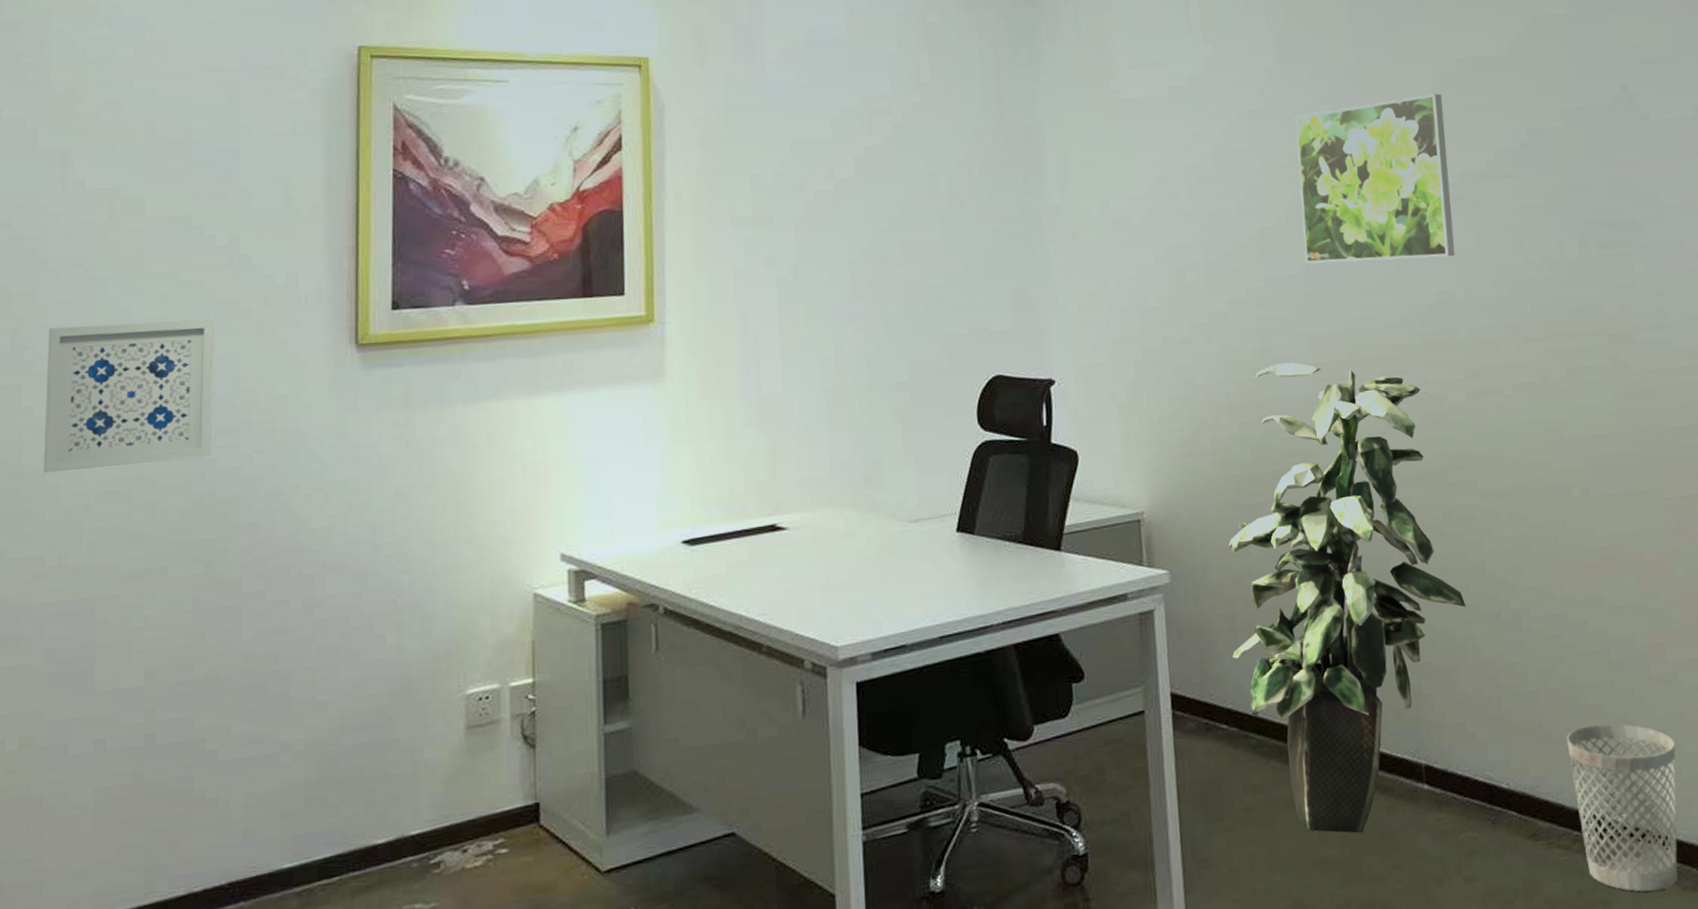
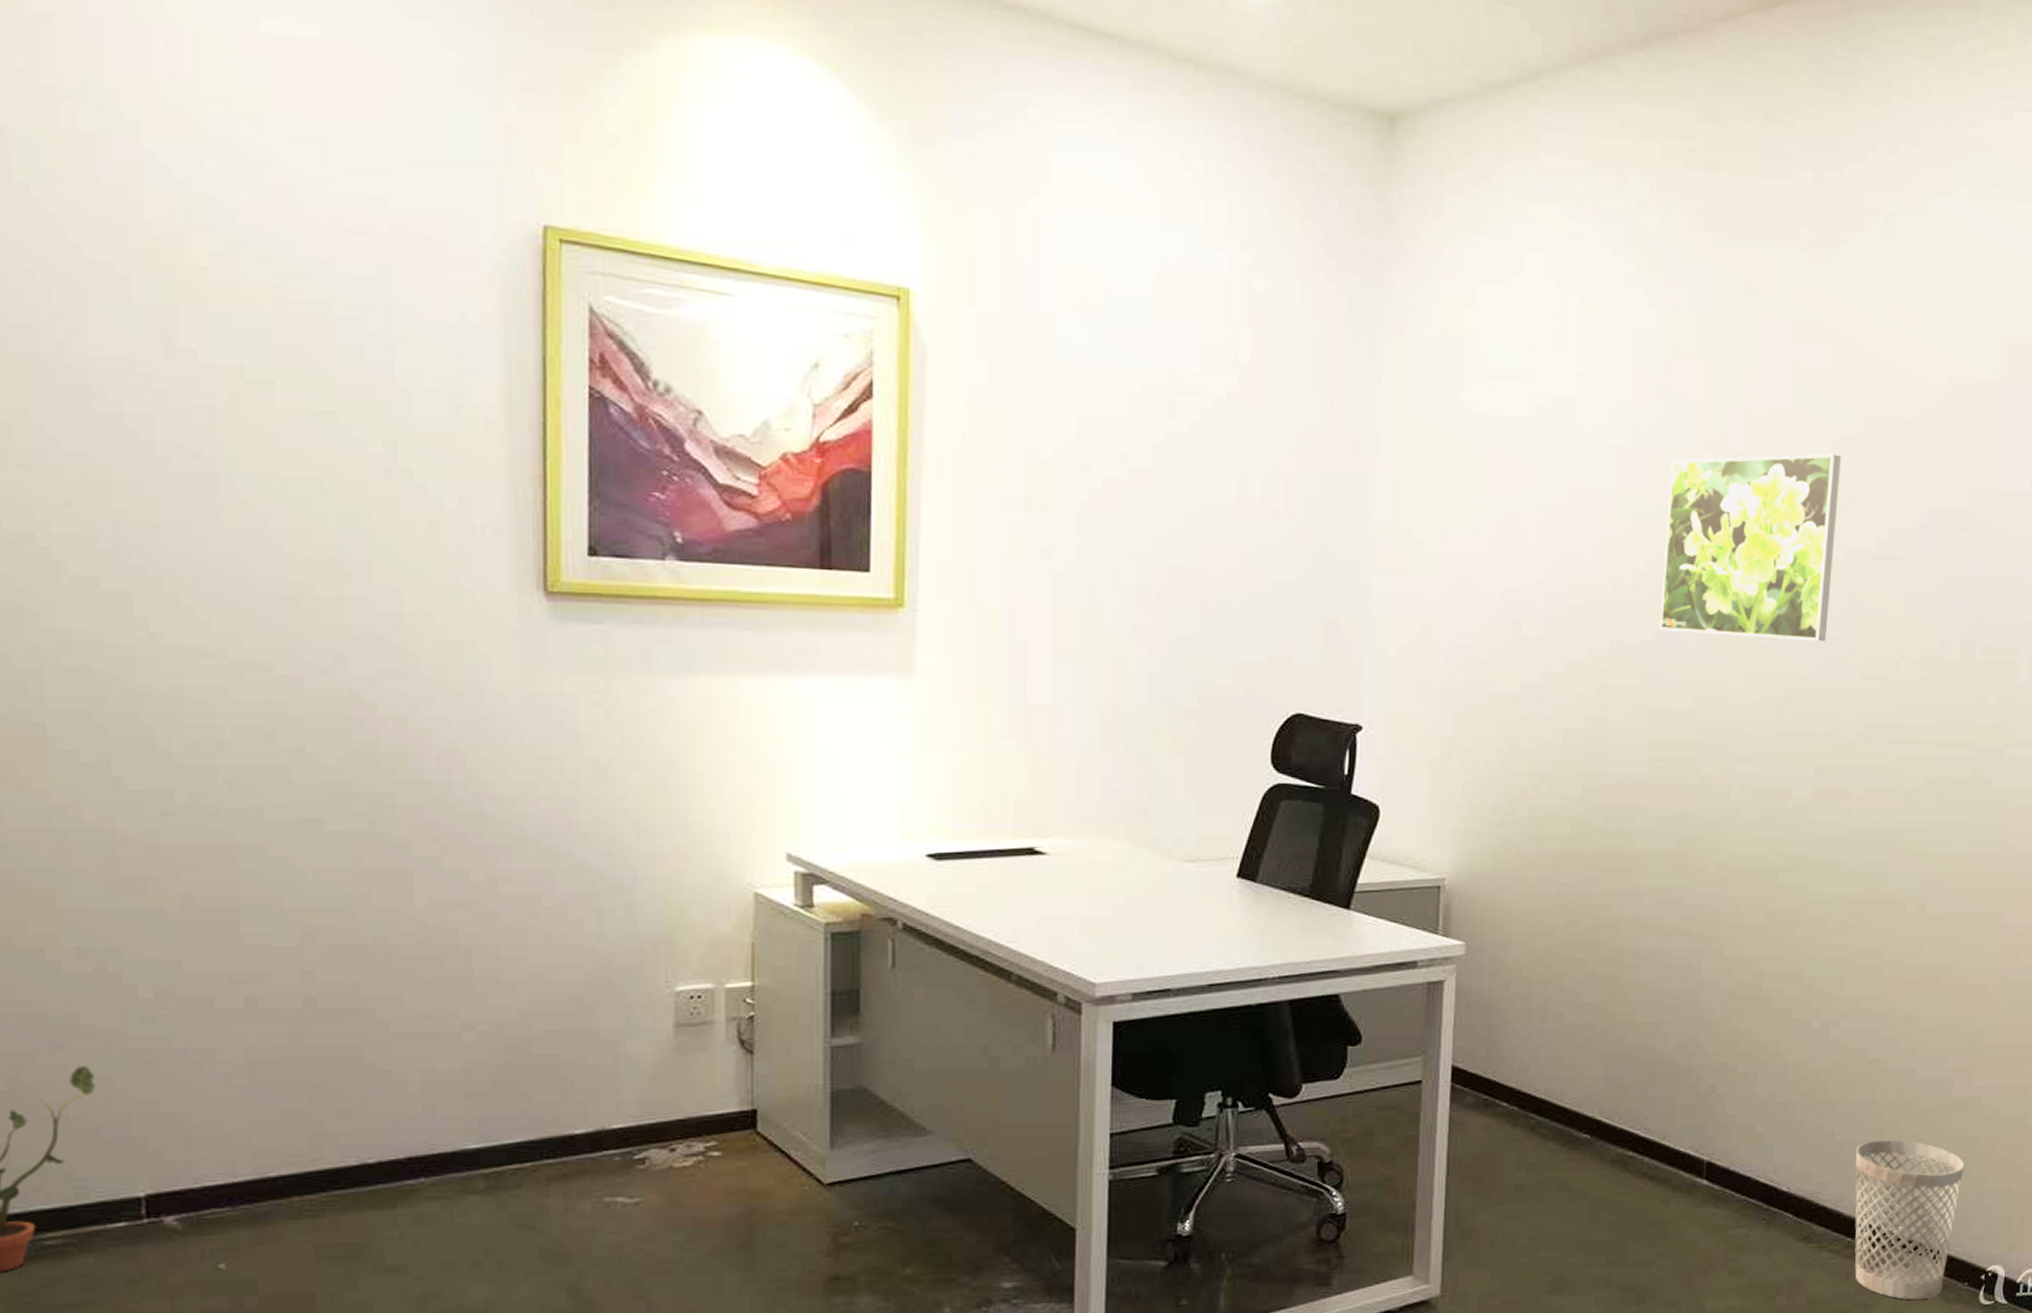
wall art: present [43,319,214,474] -> none [160,527,371,701]
indoor plant: present [1228,362,1467,834] -> none [1522,737,1776,1220]

